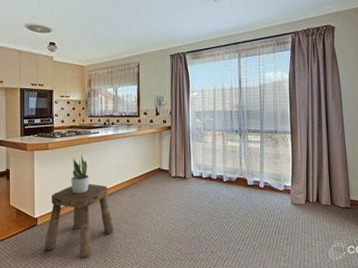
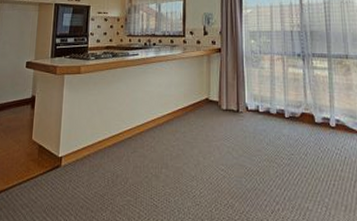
stool: present [44,183,114,258] -> none [66,115,151,212]
potted plant: present [71,154,90,194] -> none [103,80,125,128]

